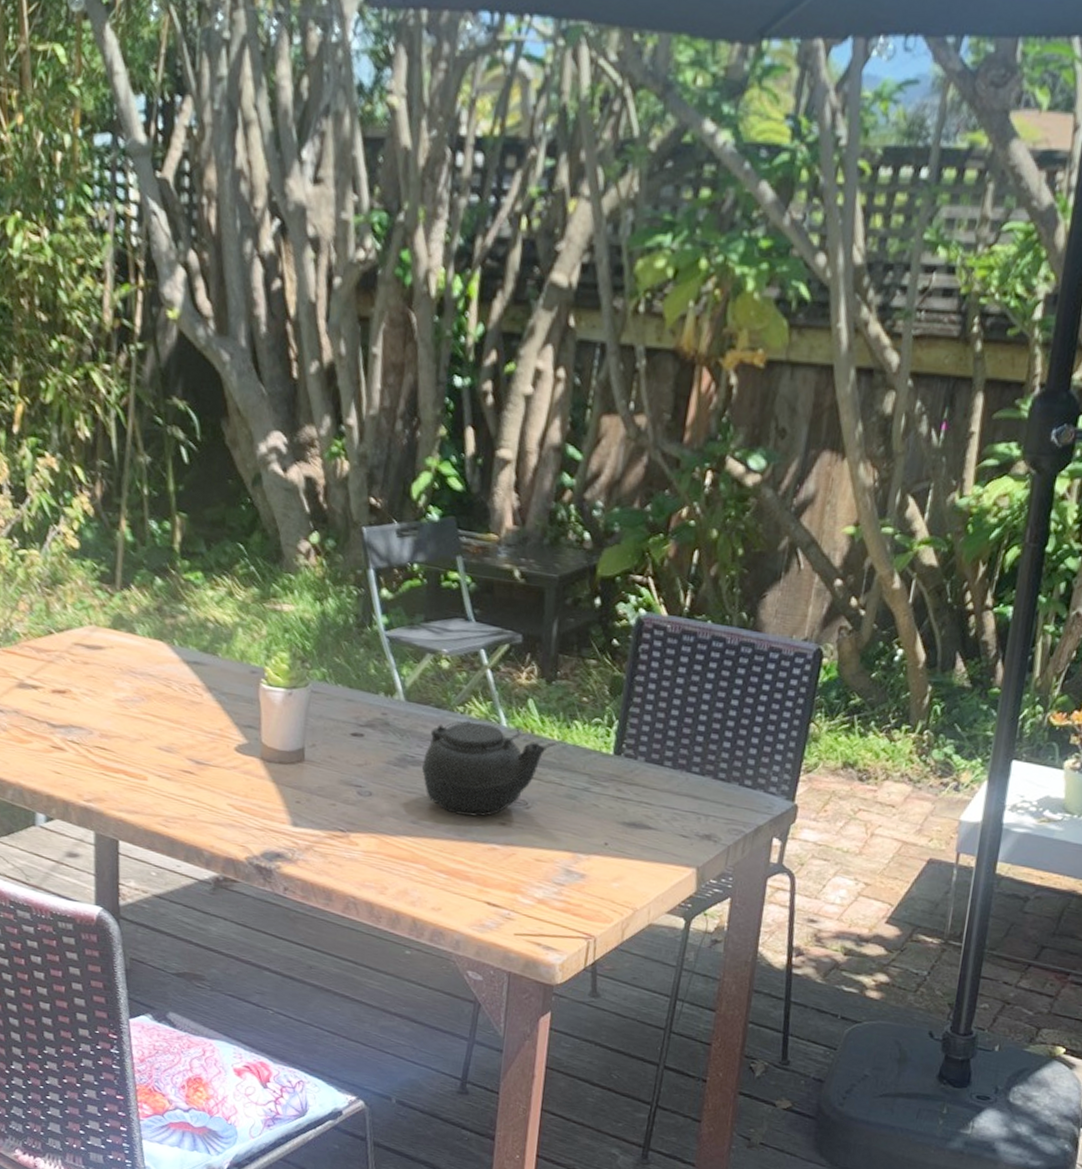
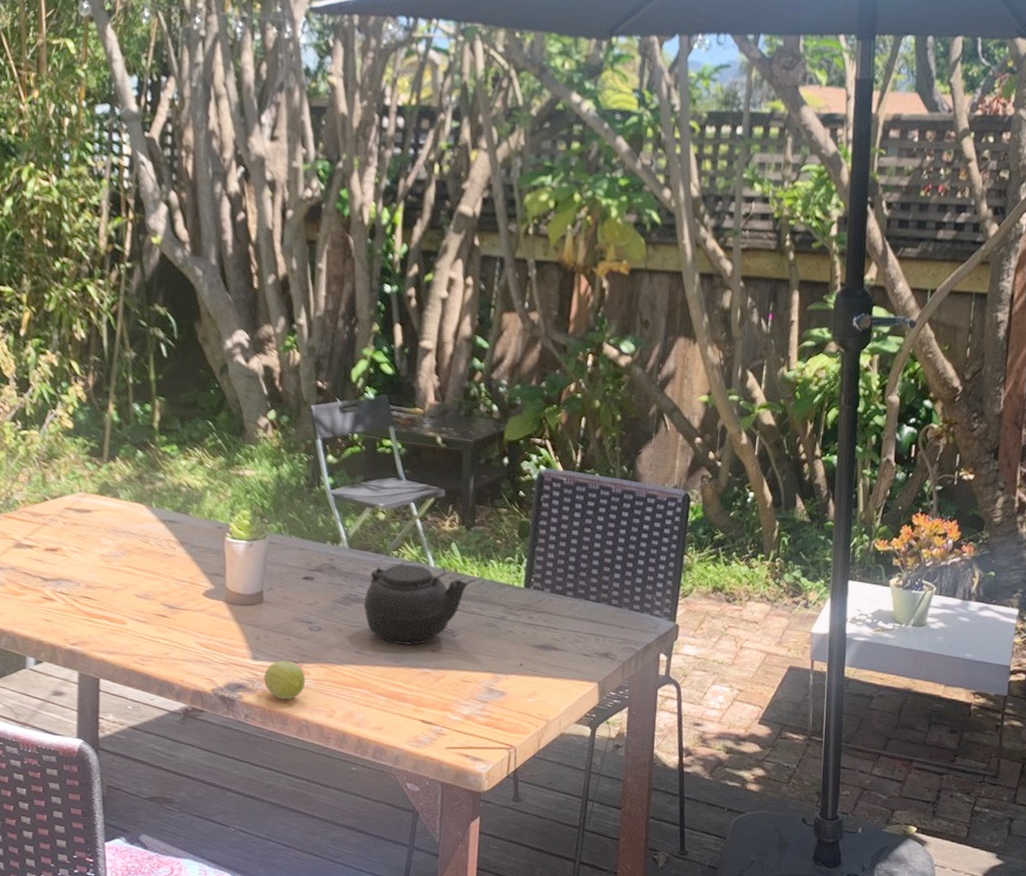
fruit: none [305,828,354,873] -> present [264,660,306,700]

